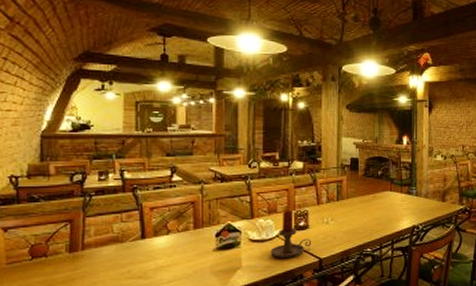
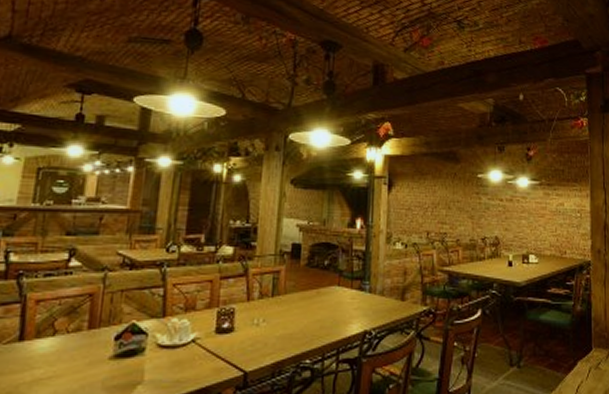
candle holder: present [270,209,312,258] -> none [182,306,237,370]

